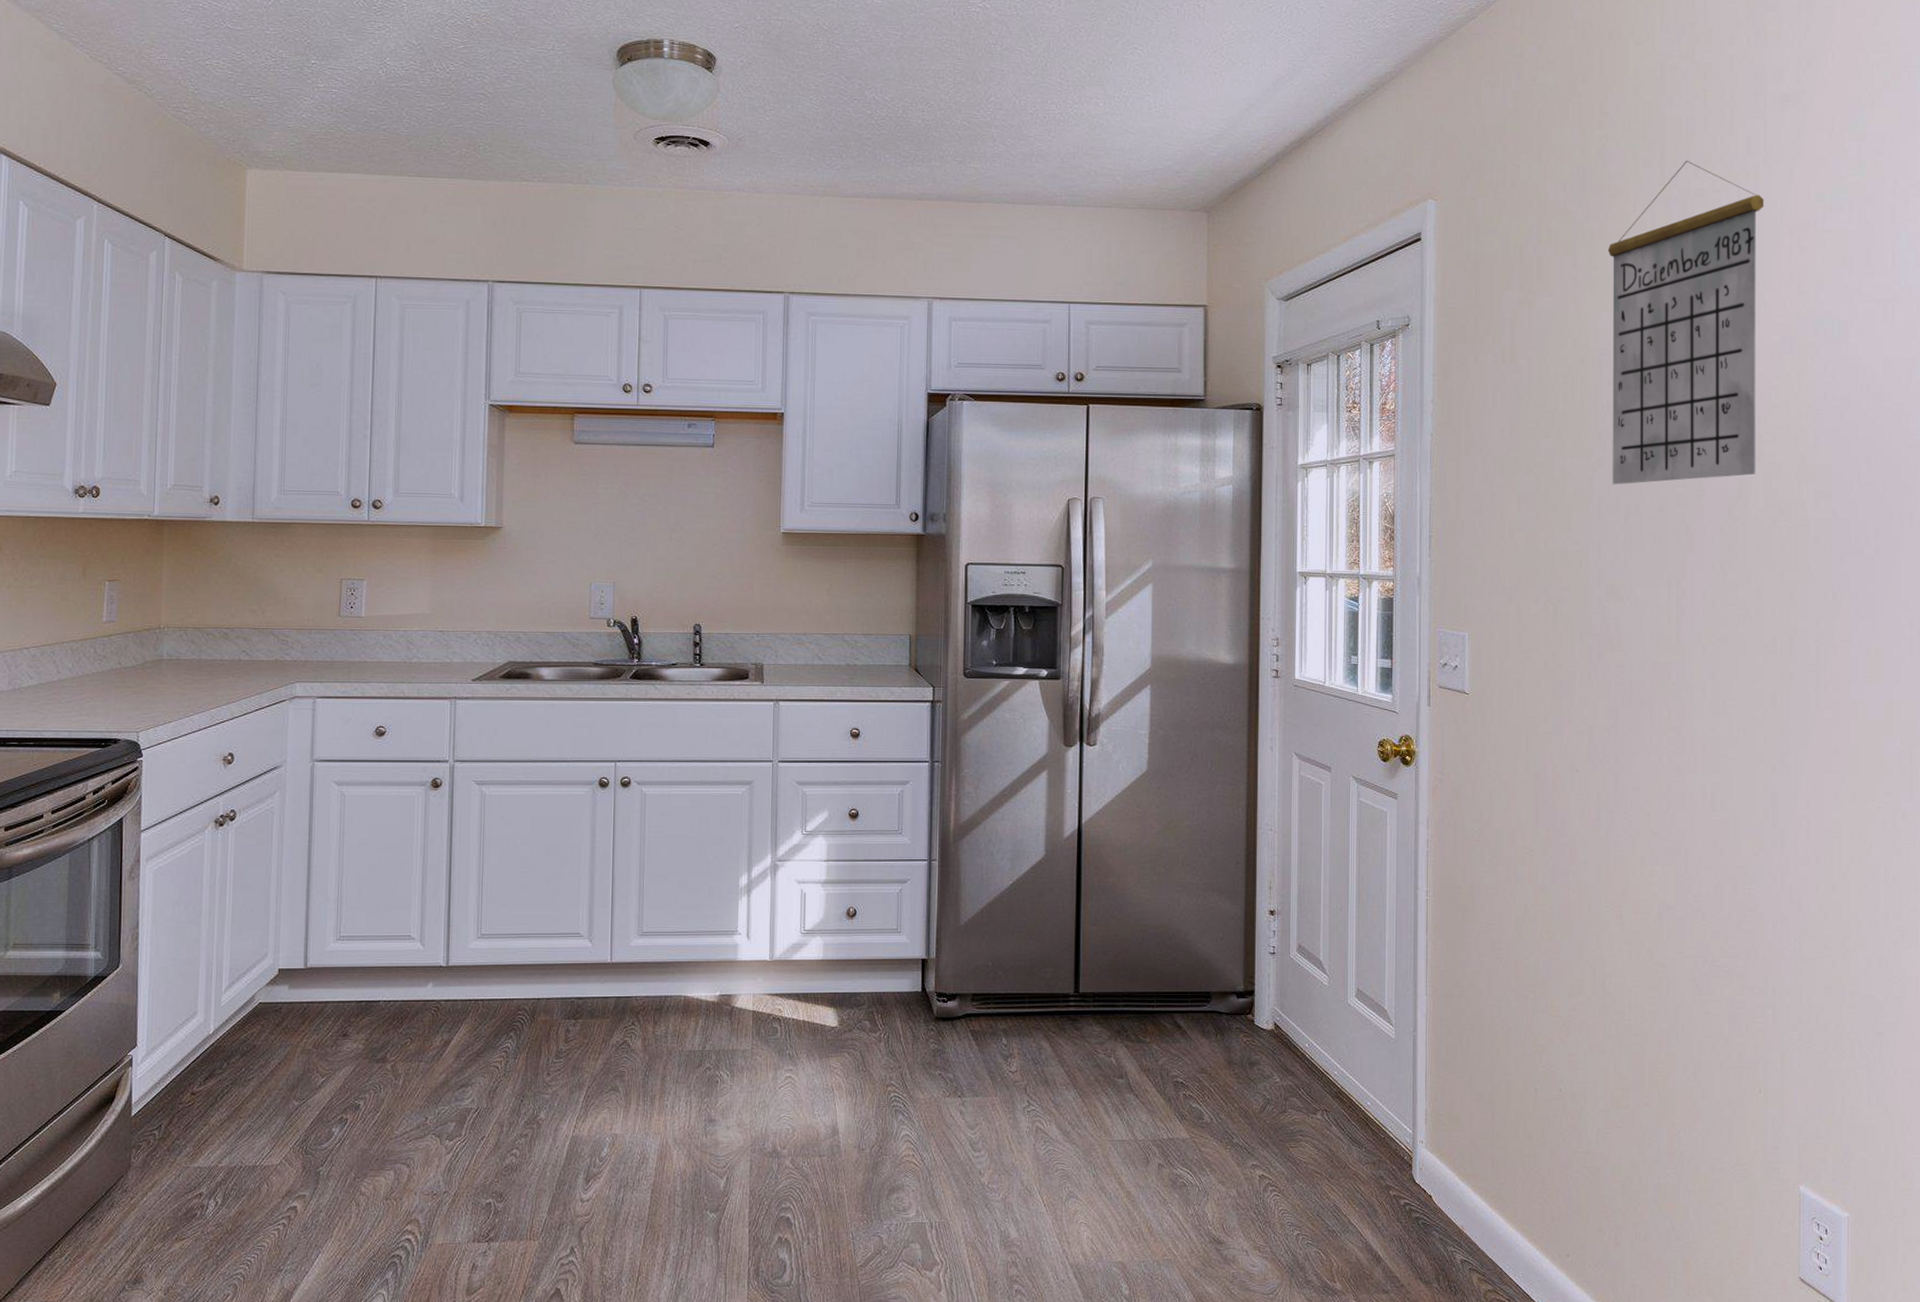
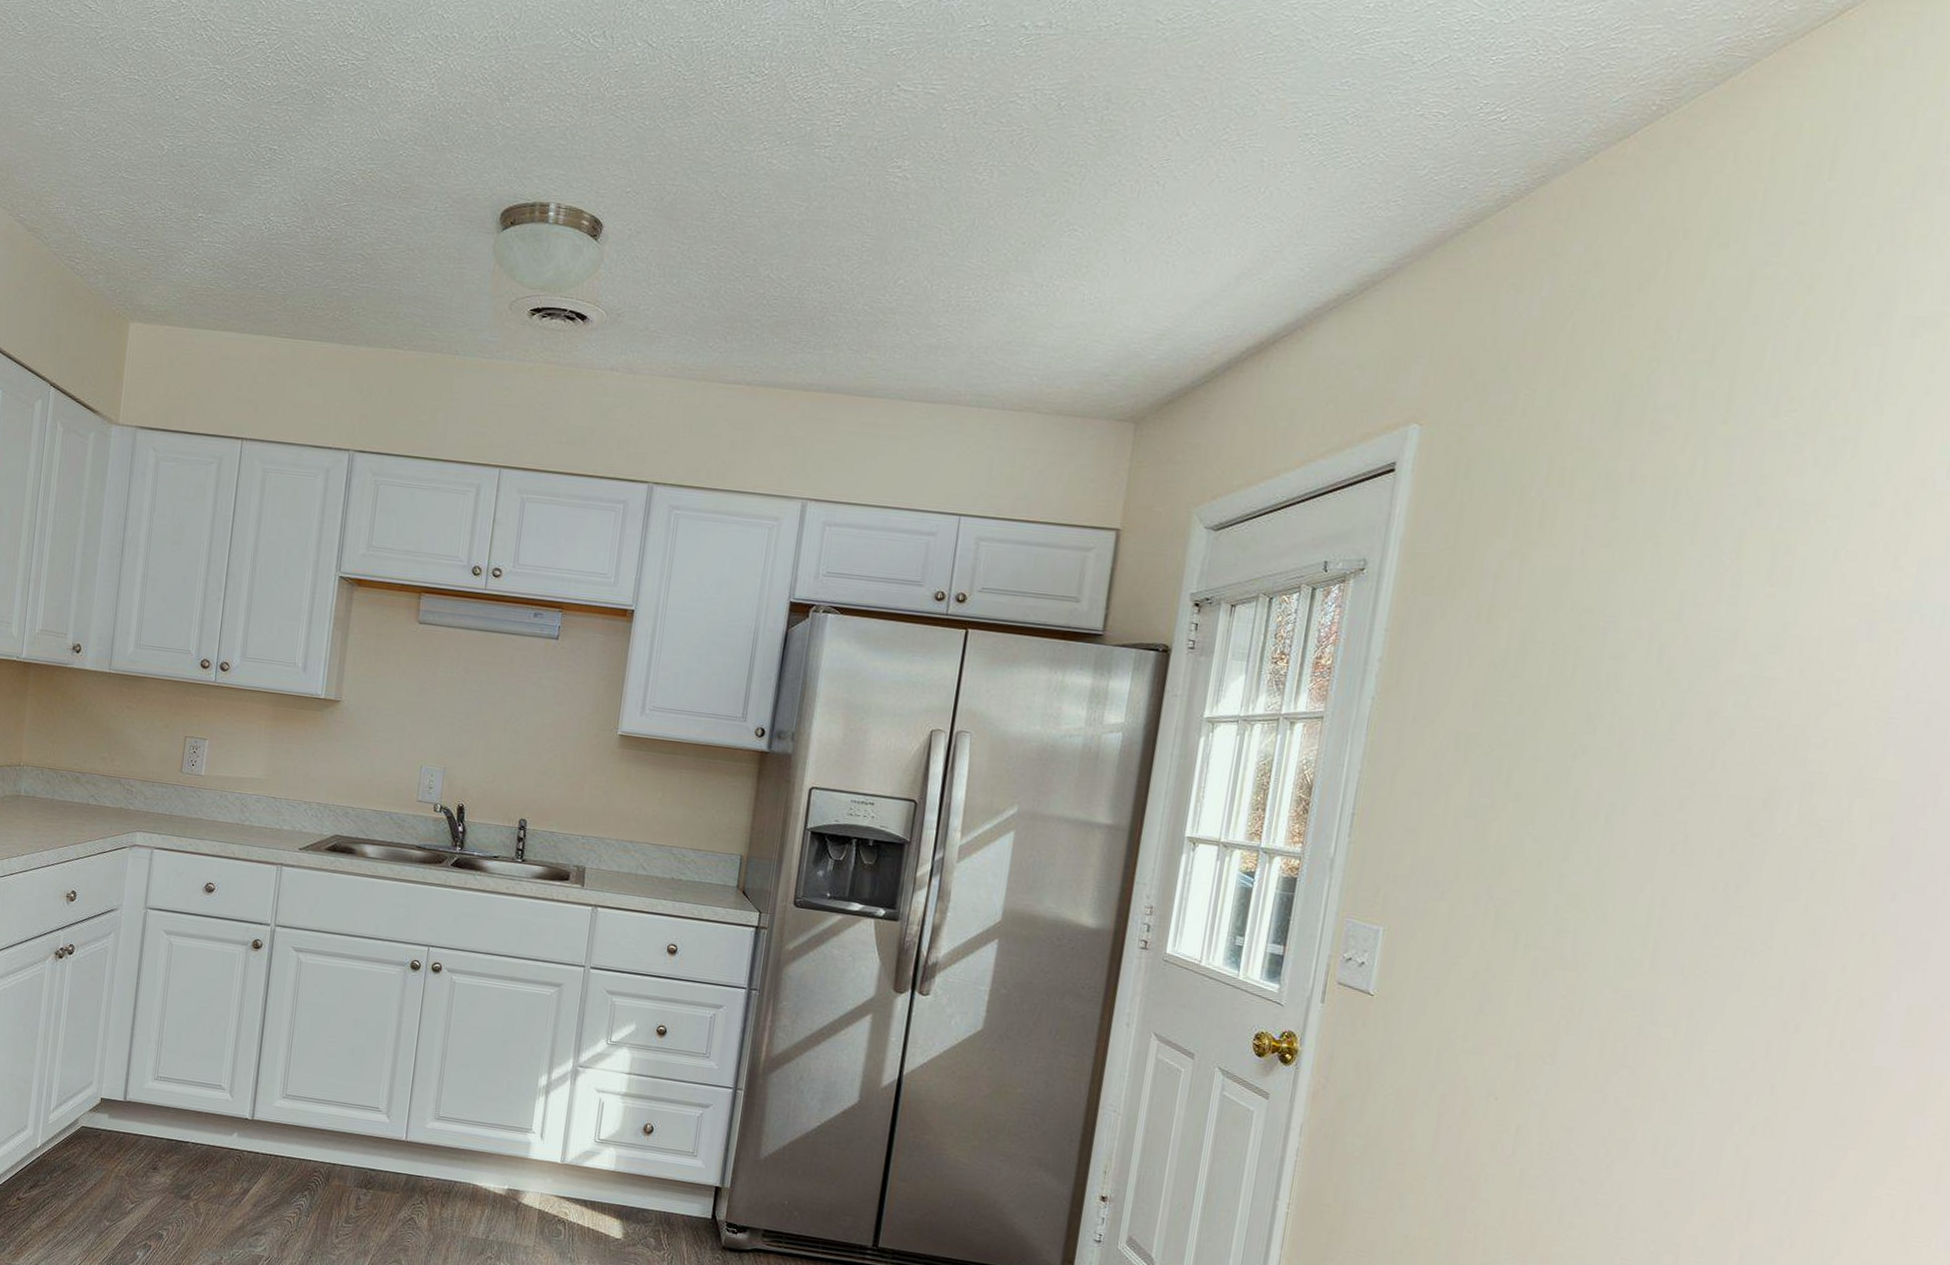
calendar: present [1607,161,1764,485] -> none [1596,394,1866,784]

